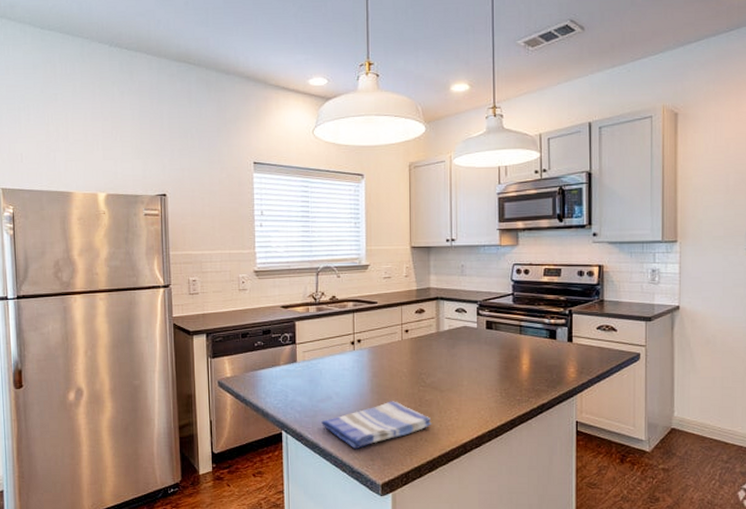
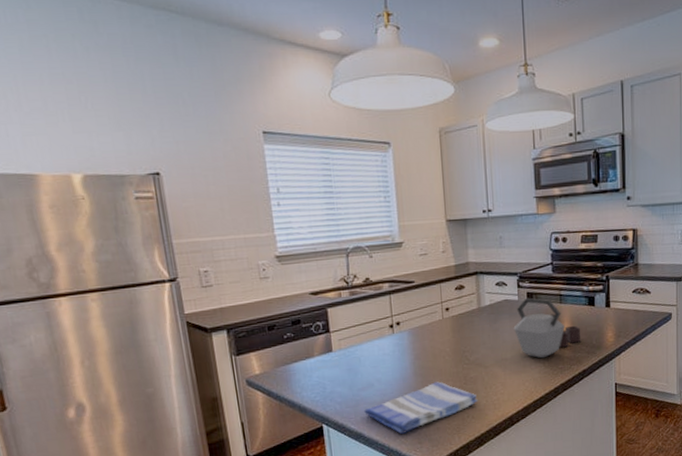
kettle: none [471,326,540,388] -> present [513,297,580,359]

